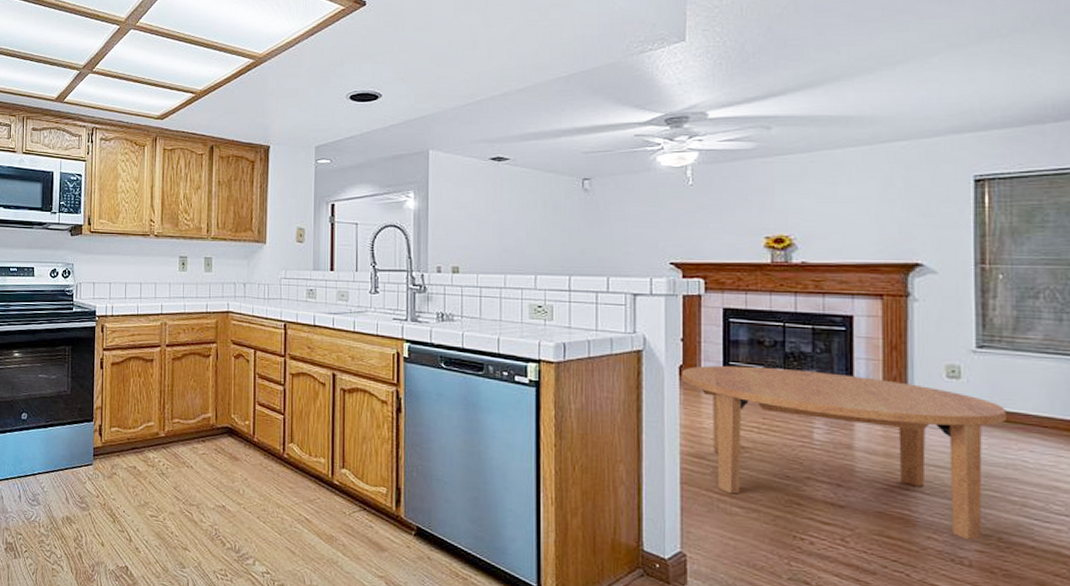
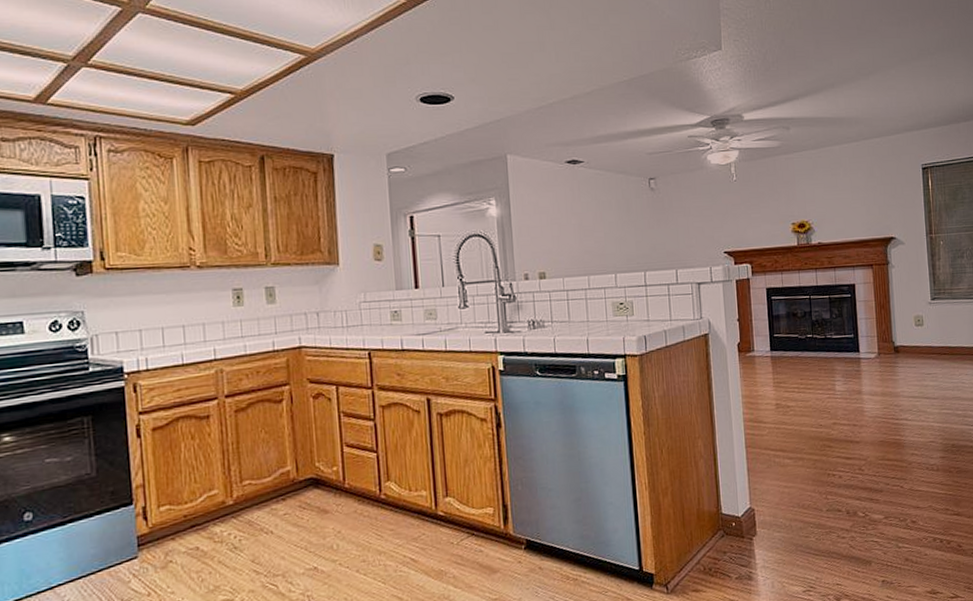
dining table: present [681,365,1006,541] -> none [739,333,951,451]

